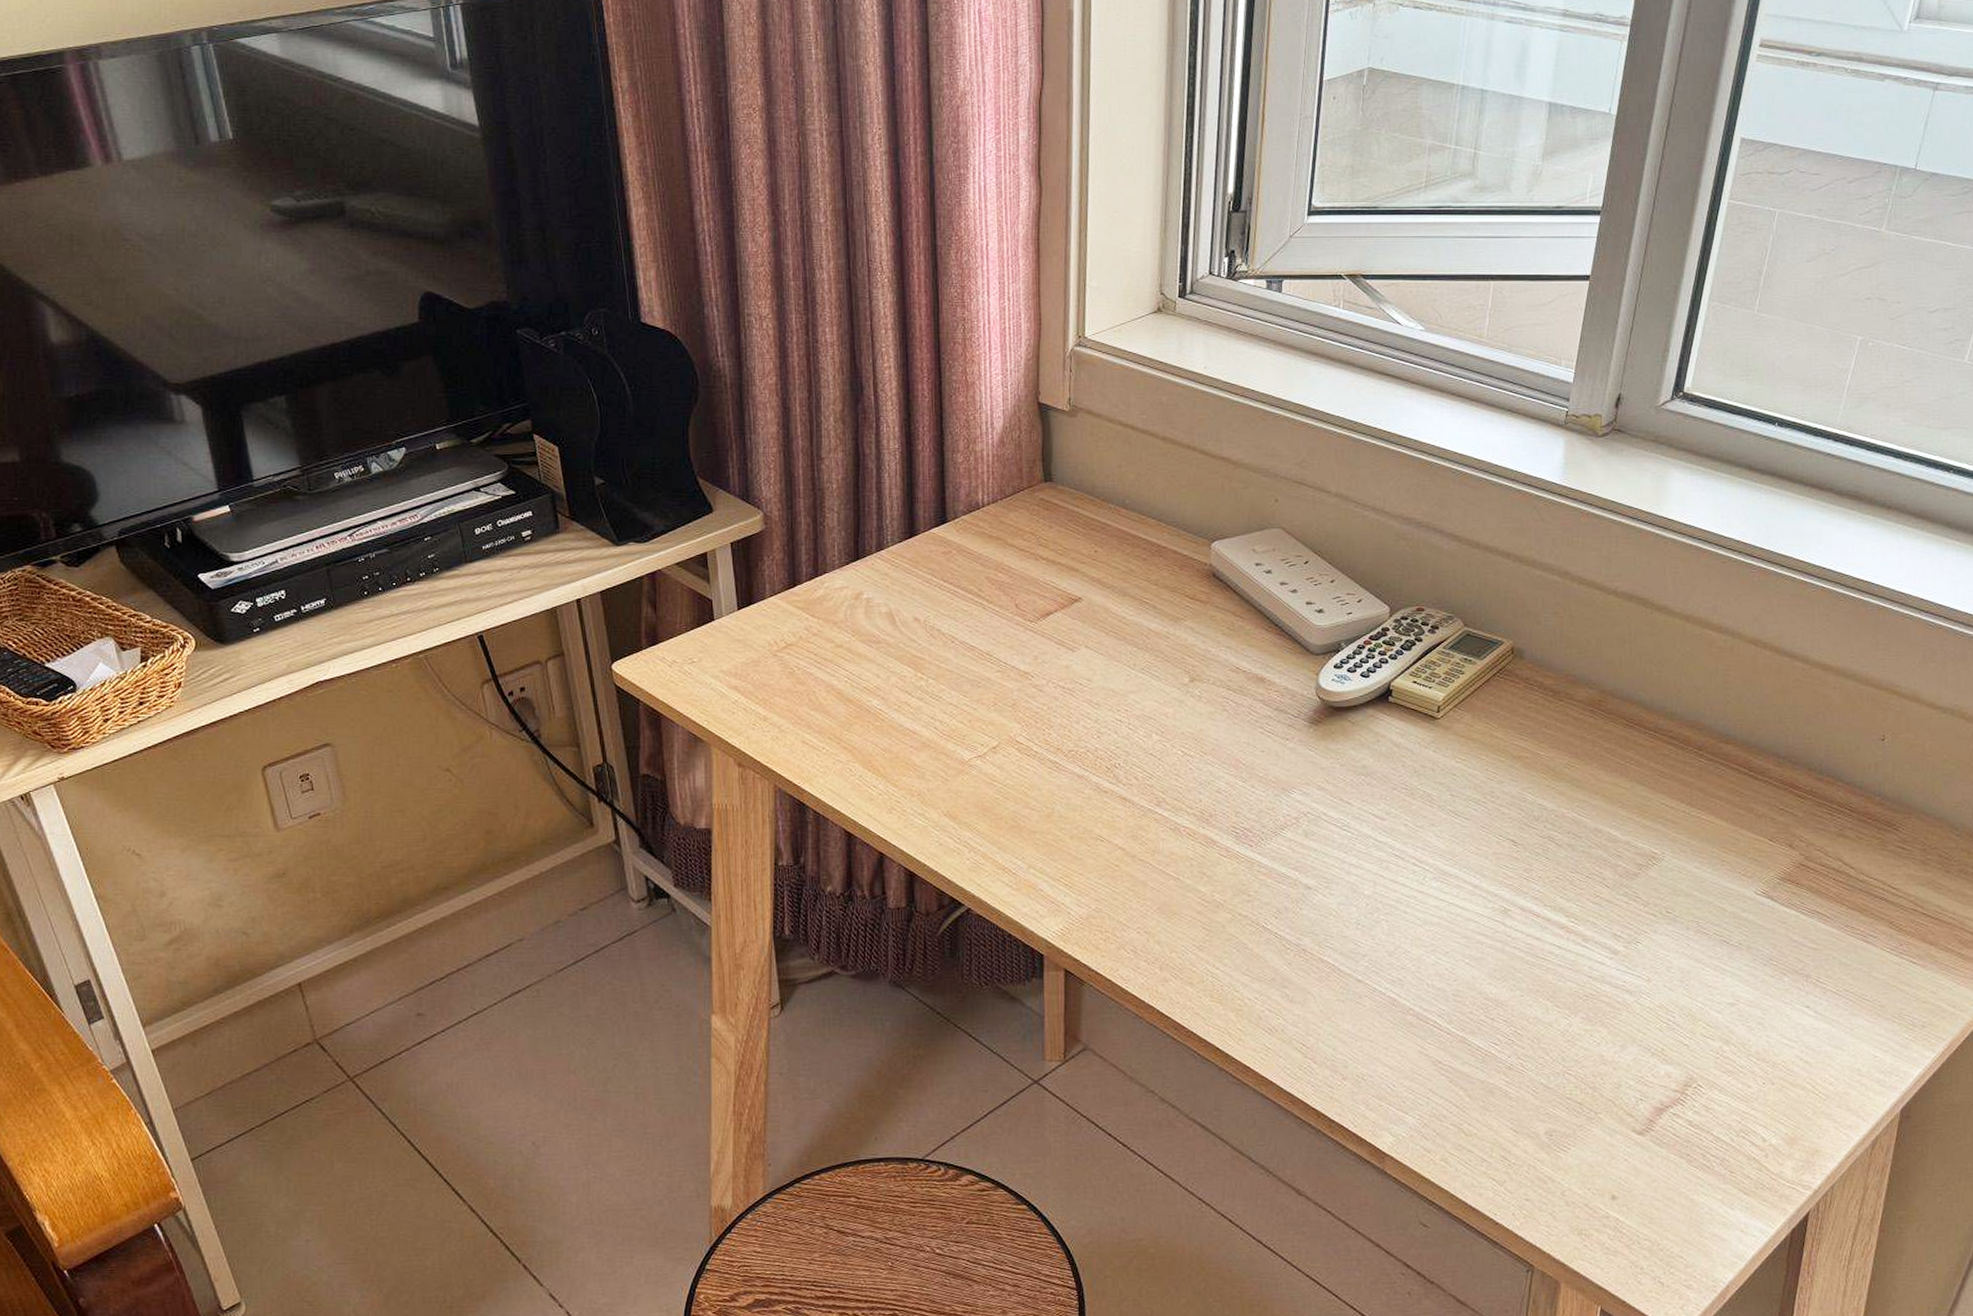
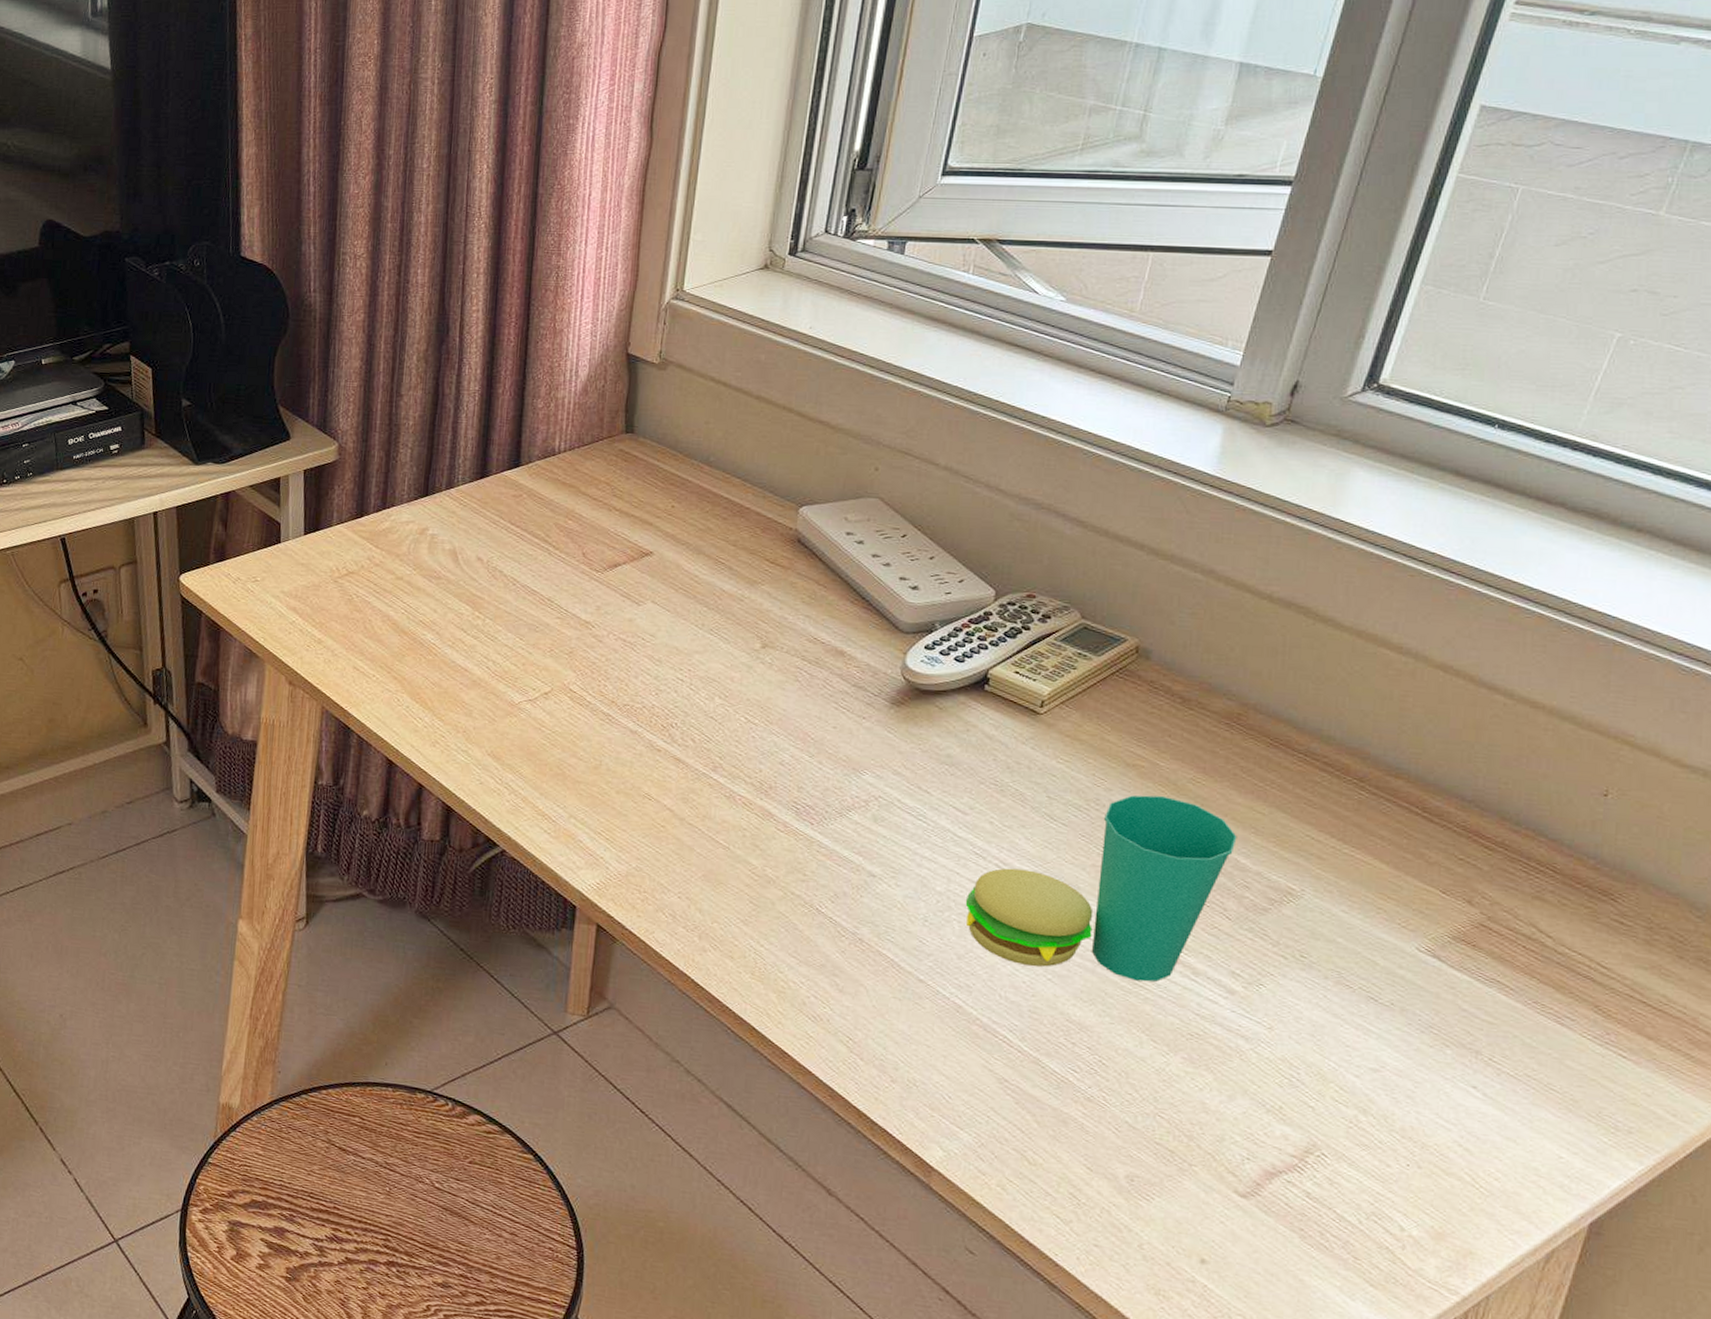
cup: none [1390,782,1608,954] -> present [965,795,1237,982]

